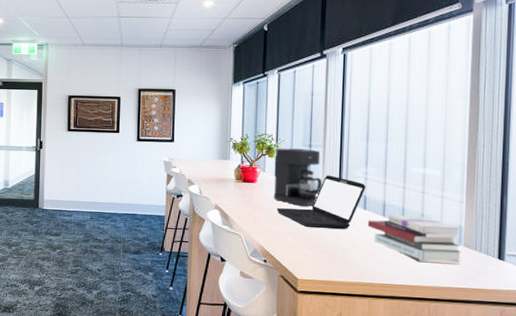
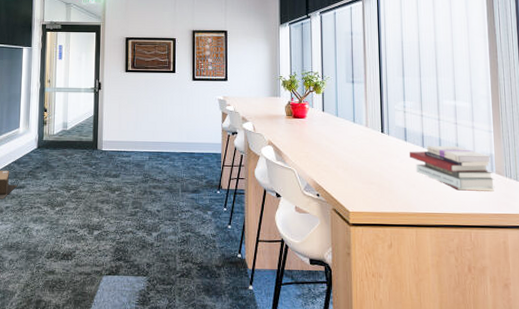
coffee maker: present [273,148,322,206] -> none [321,84,366,140]
laptop: present [276,175,366,229] -> none [326,109,405,161]

